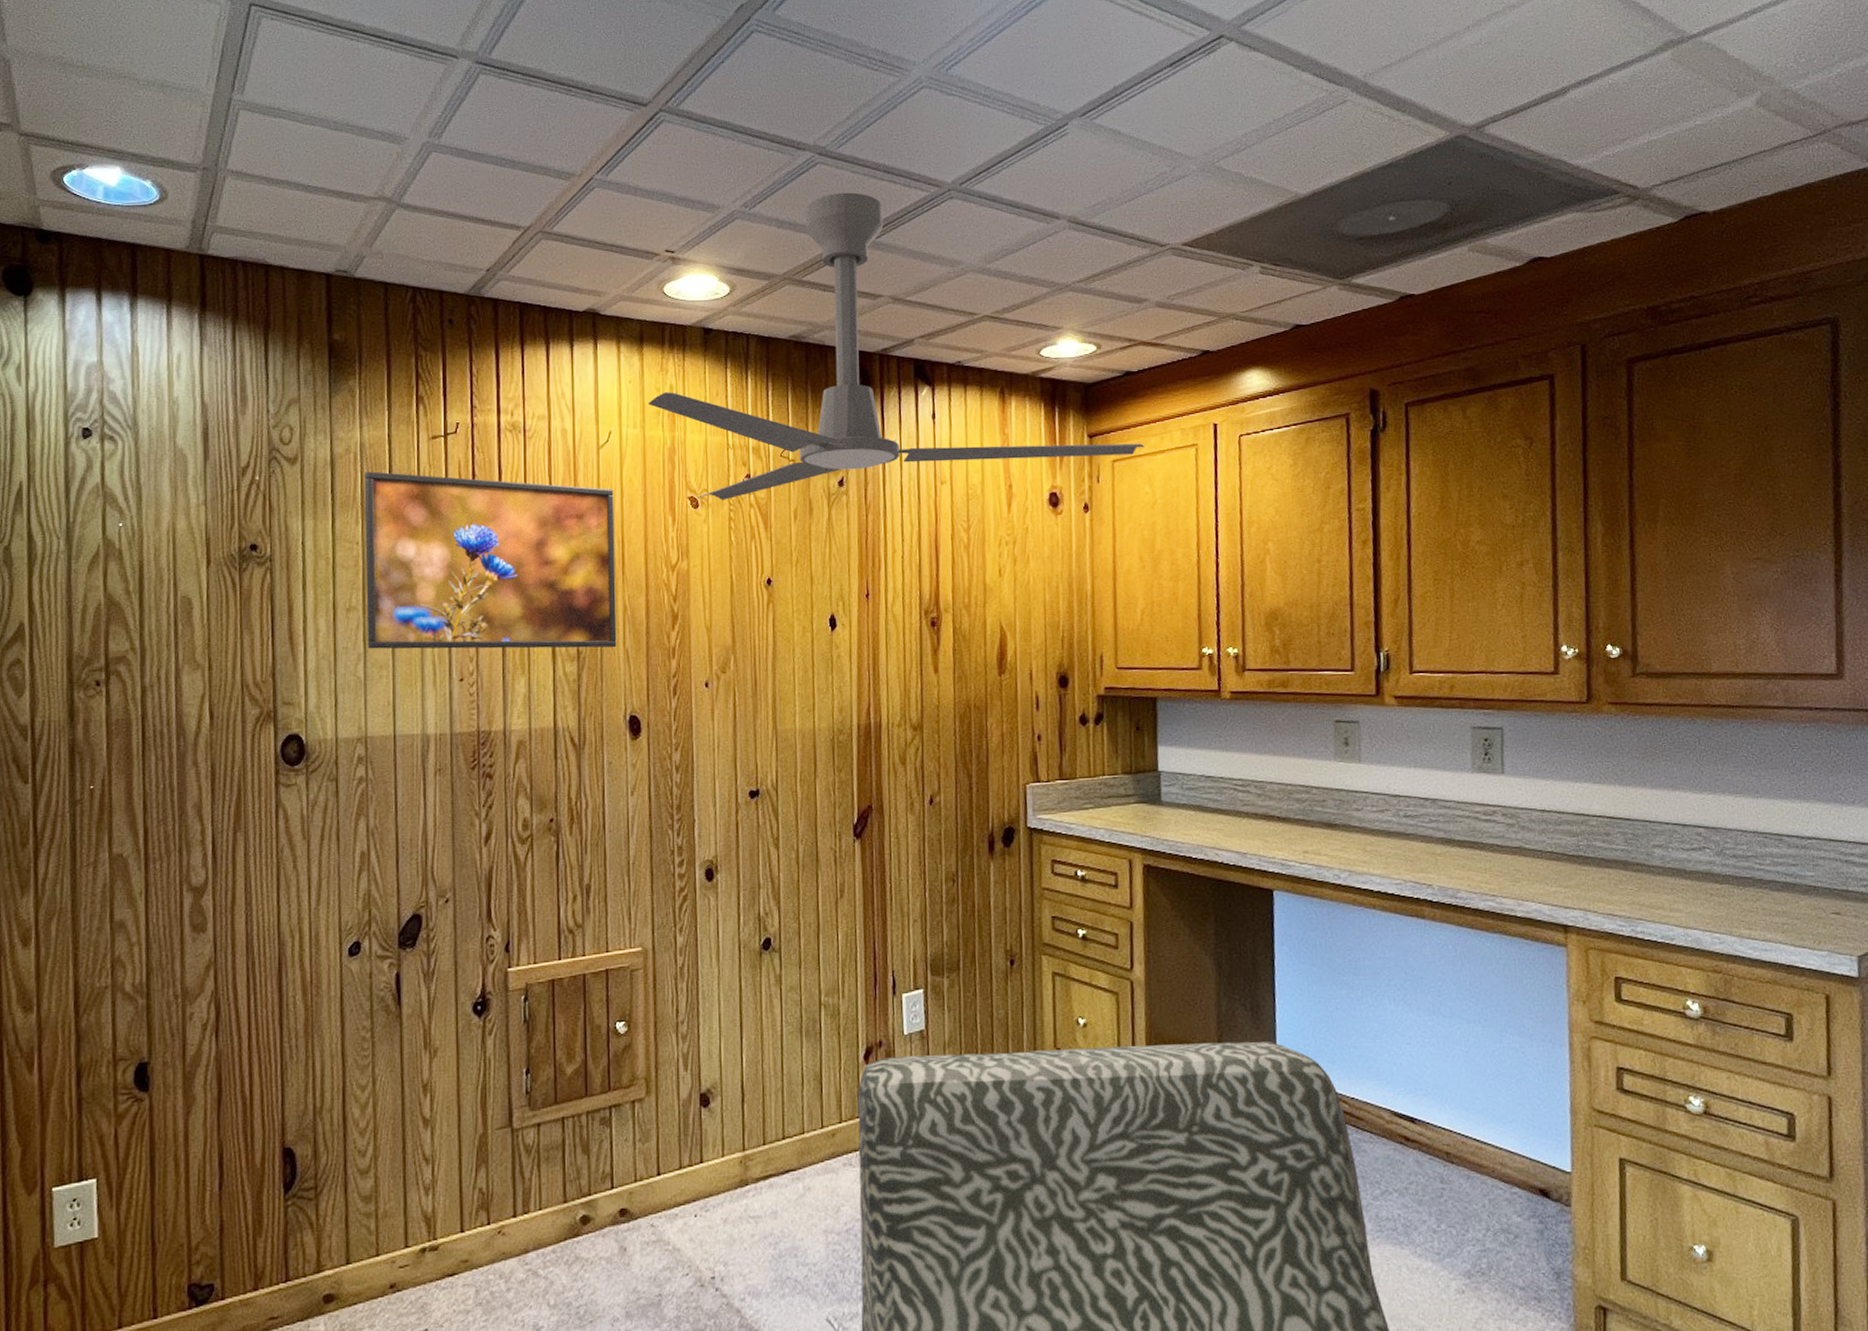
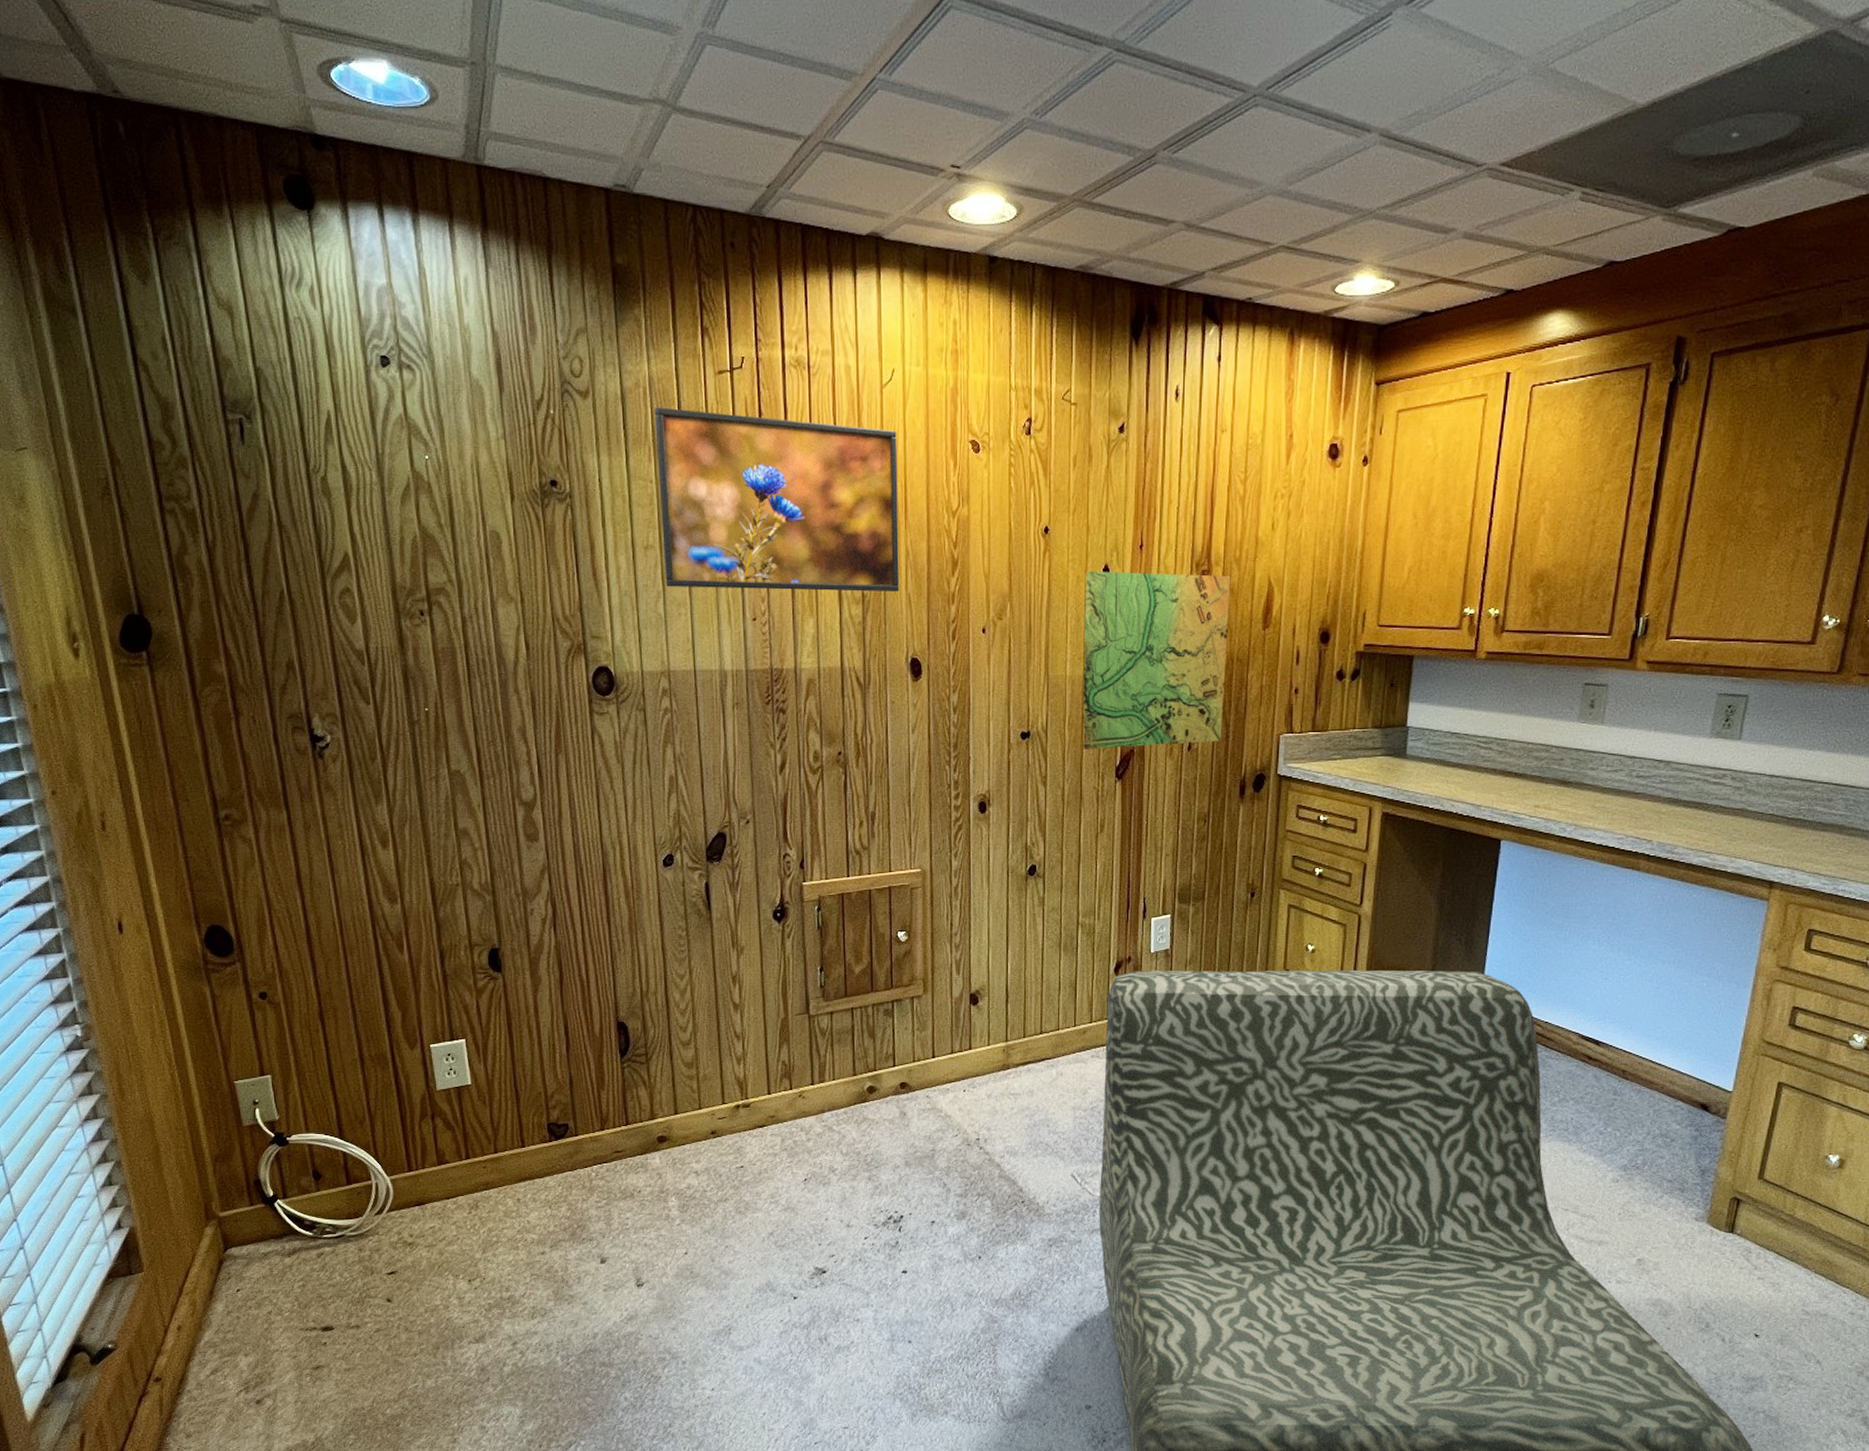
ceiling fan: present [648,192,1145,500] -> none [931,97,1433,445]
map: none [811,620,965,807] -> present [1083,570,1231,750]

